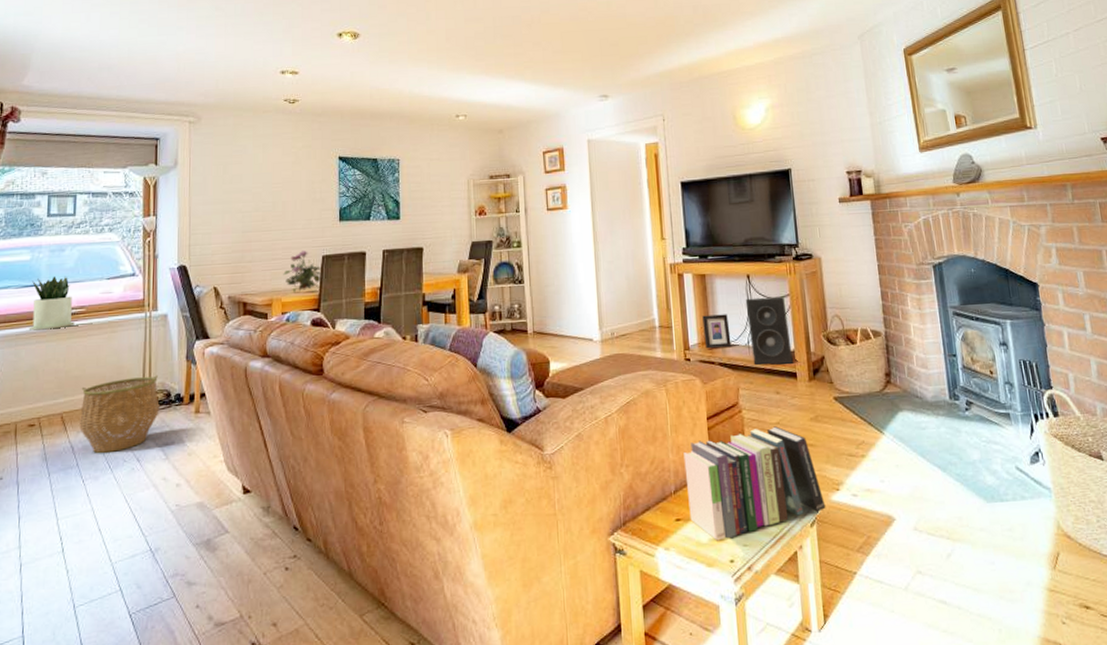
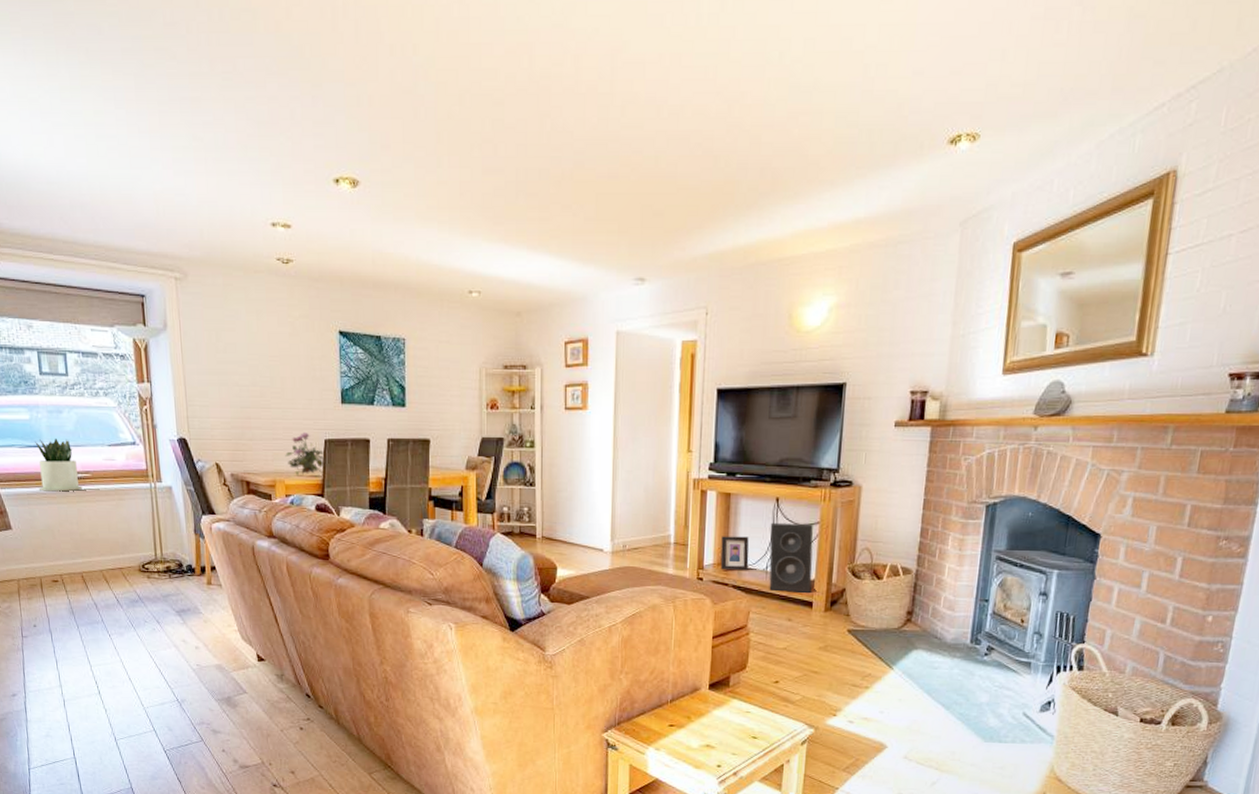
basket: present [78,375,160,454] -> none [97,545,173,613]
books: present [683,426,826,541] -> none [683,651,820,748]

